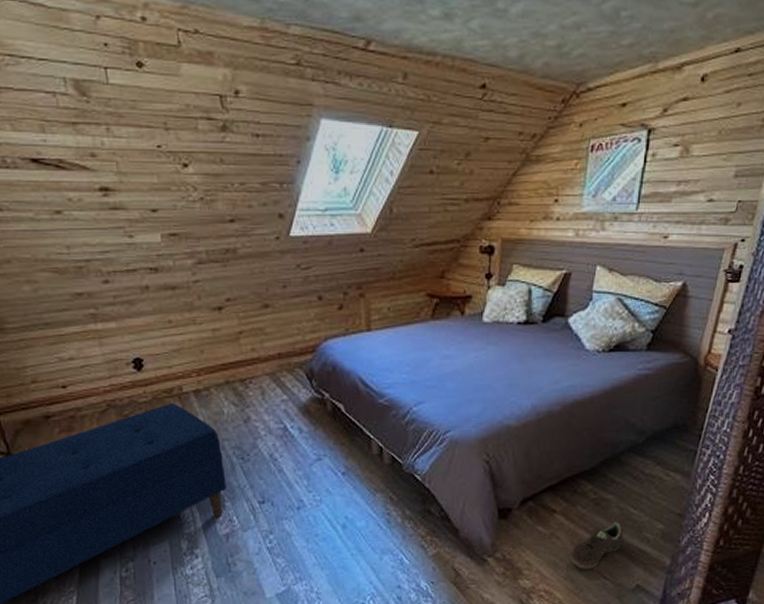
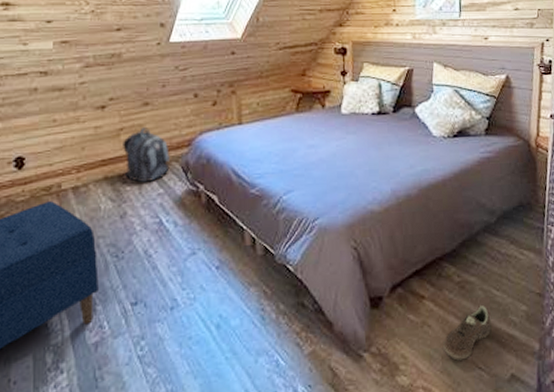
backpack: none [243,330,293,389] -> present [123,126,170,183]

